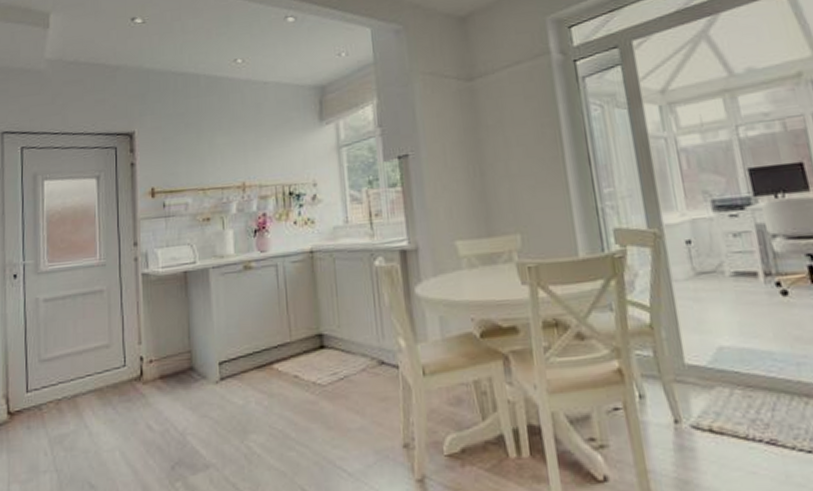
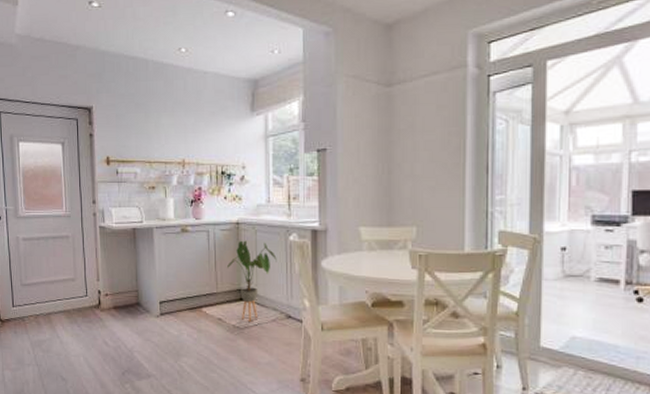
house plant: none [302,271,362,377] -> present [227,240,277,323]

